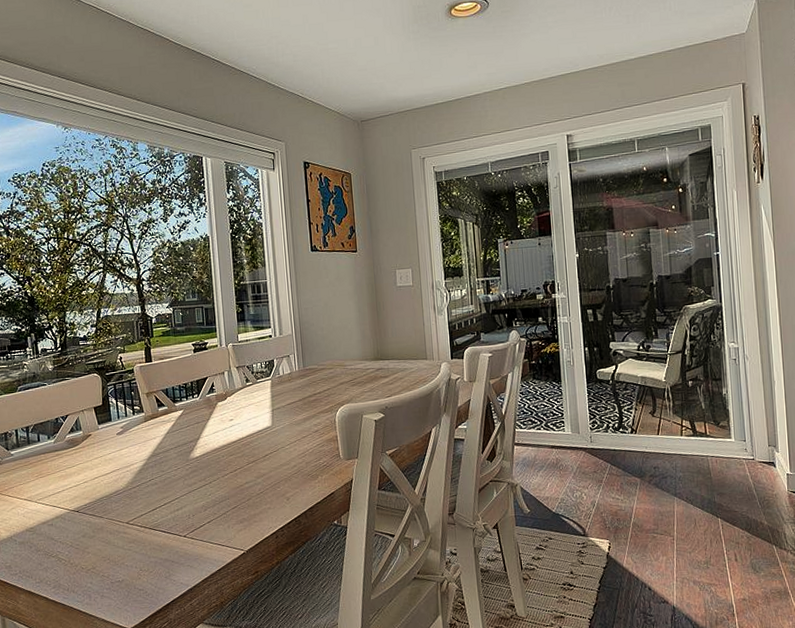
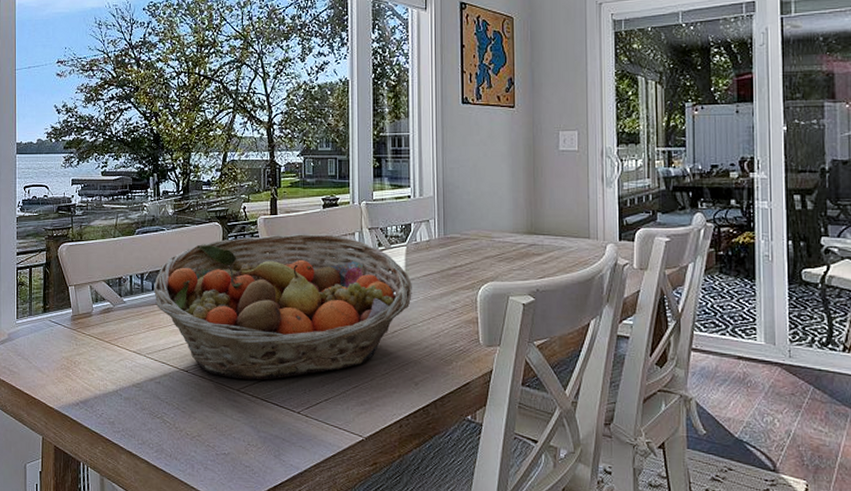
fruit basket: none [40,375,279,513] -> present [154,234,412,380]

